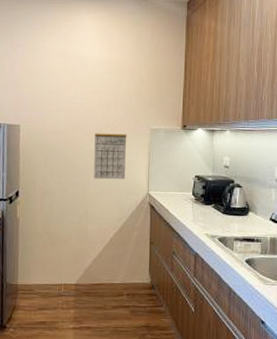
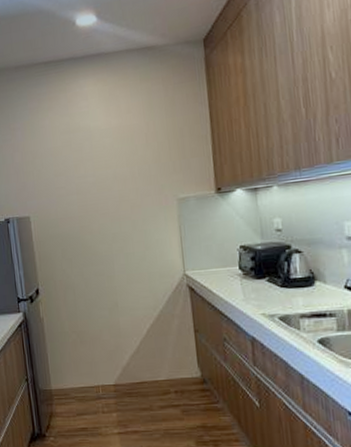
calendar: present [93,133,127,180] -> none [113,209,155,265]

